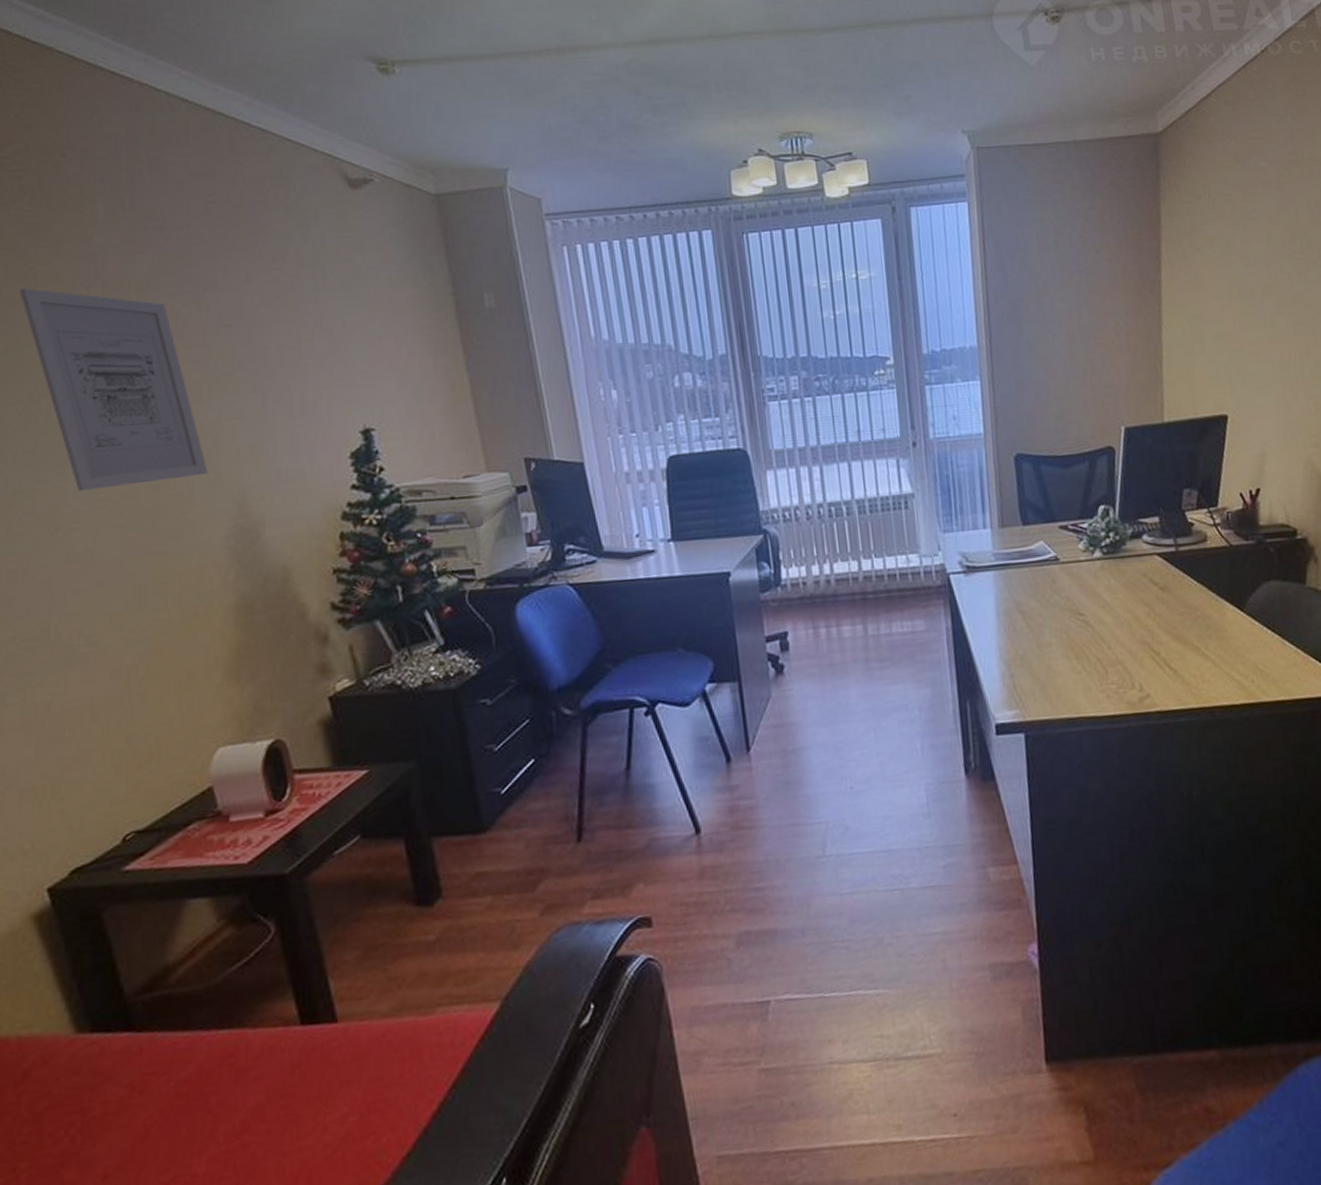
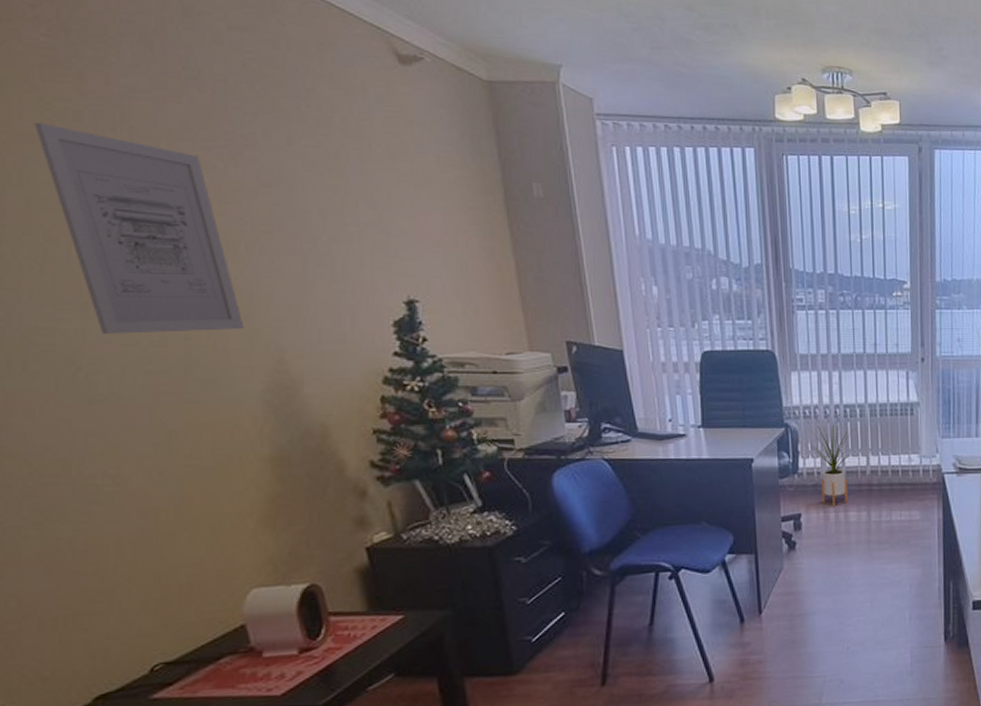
house plant: none [791,523,841,621] -> present [810,422,854,507]

